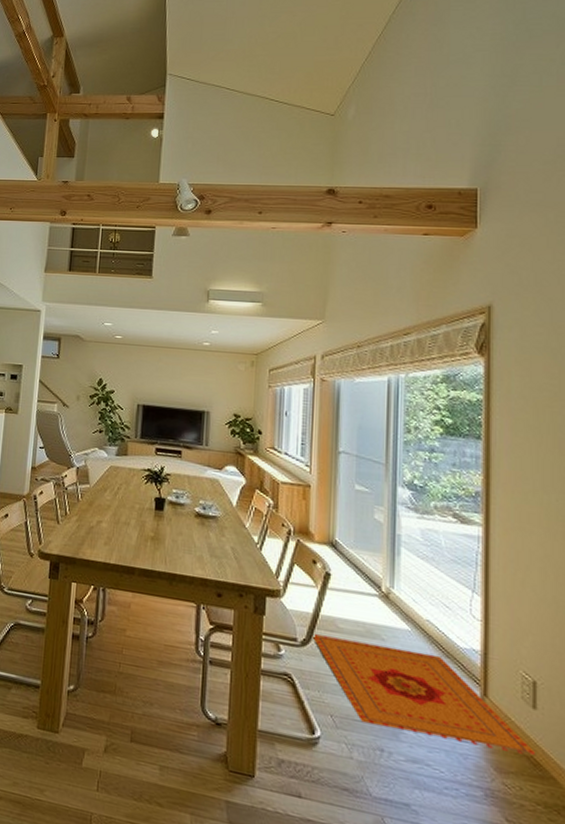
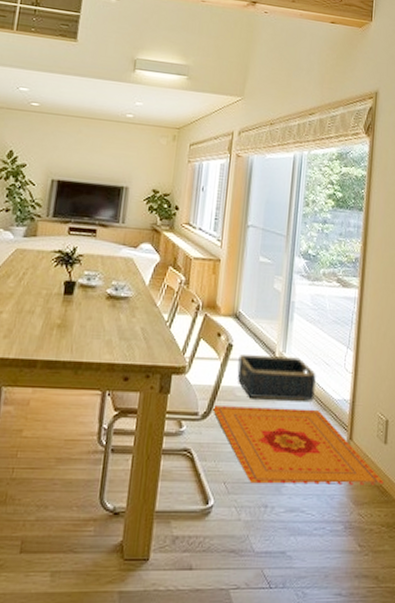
basket: none [338,585,434,645] -> present [237,355,316,401]

